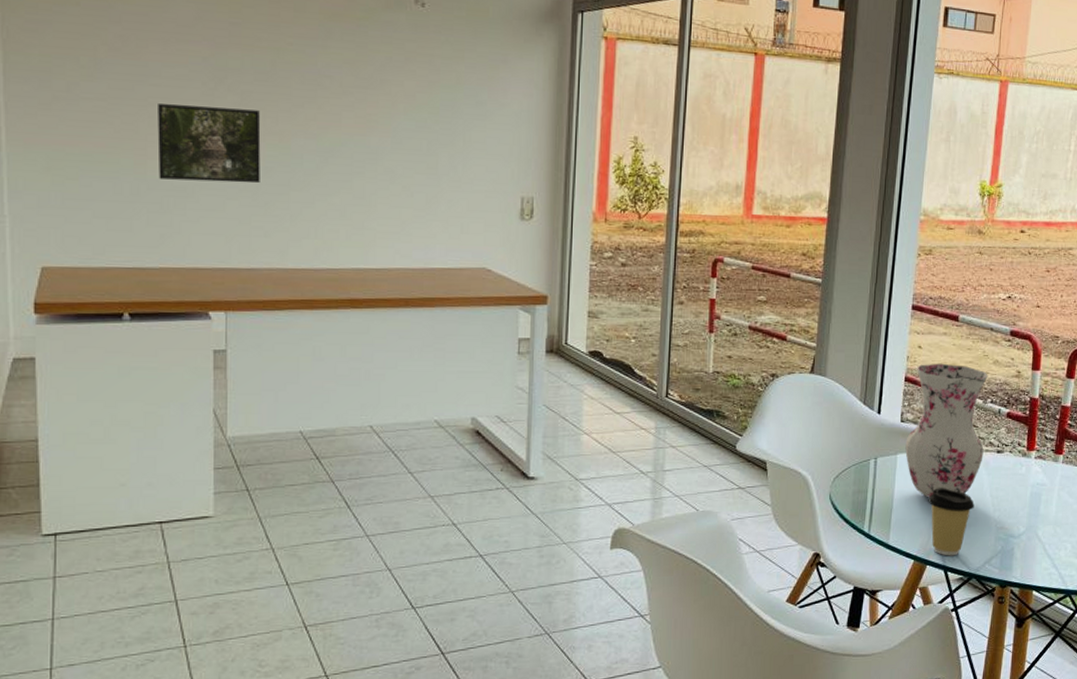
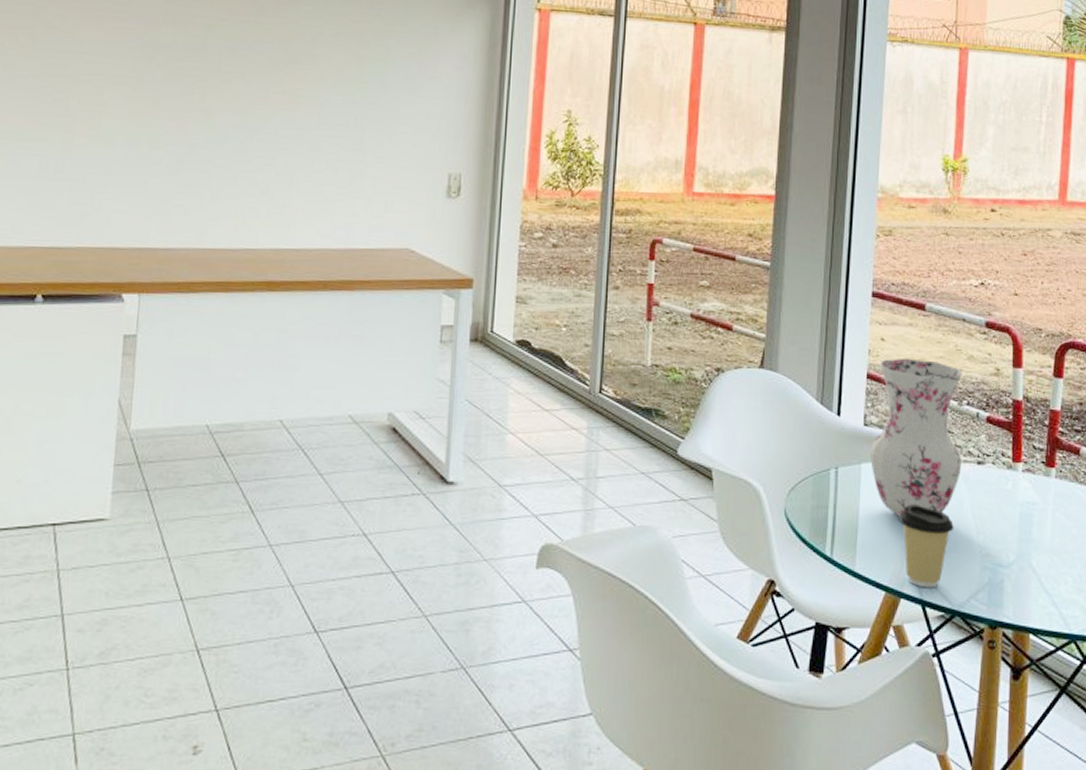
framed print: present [157,104,261,184] -> none [84,81,188,160]

